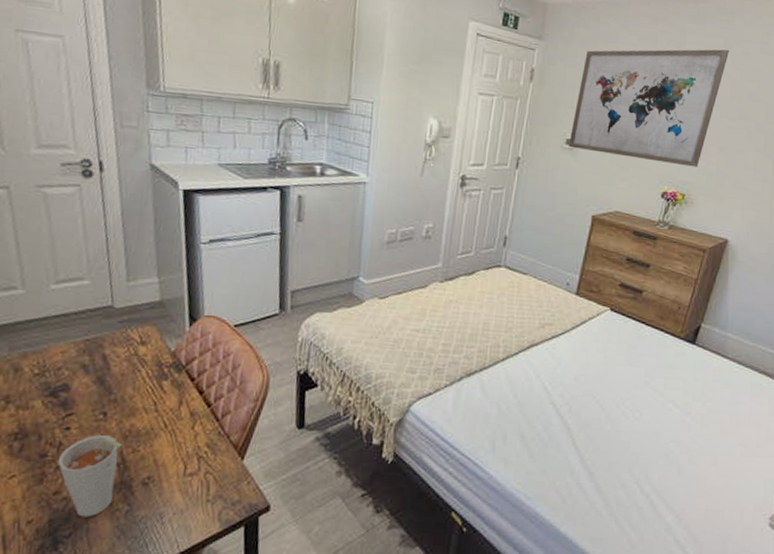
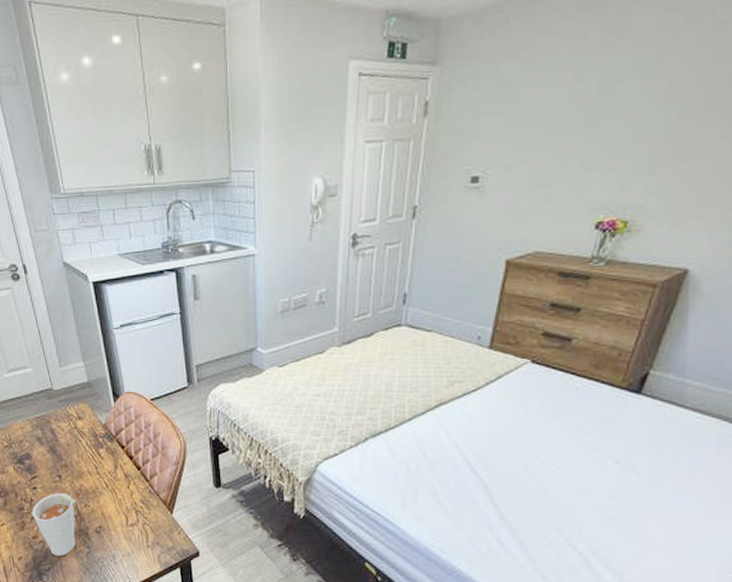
wall art: present [568,49,729,167] -> none [474,24,694,187]

